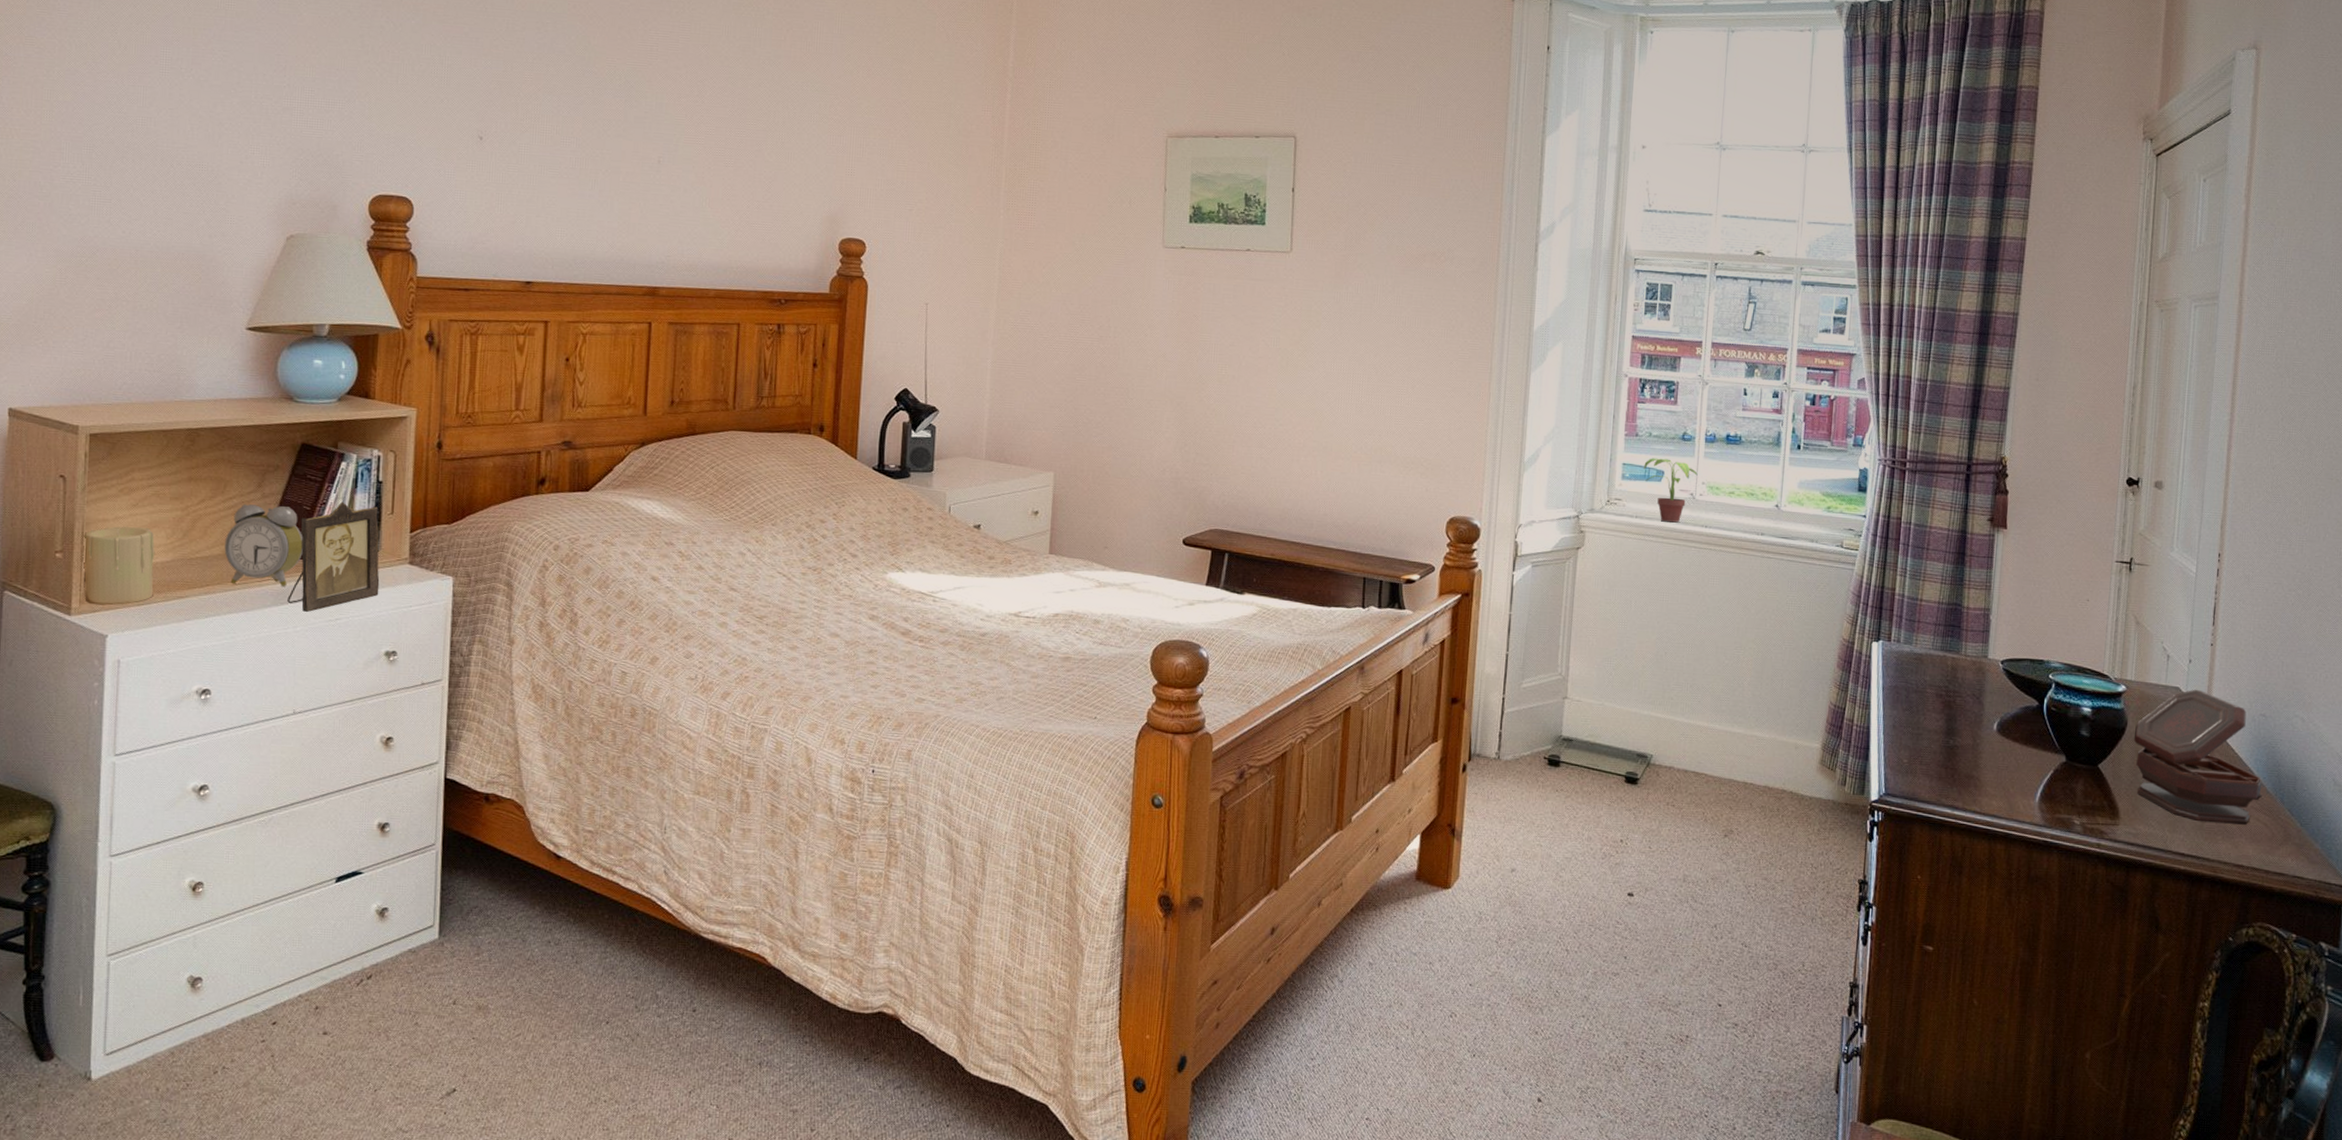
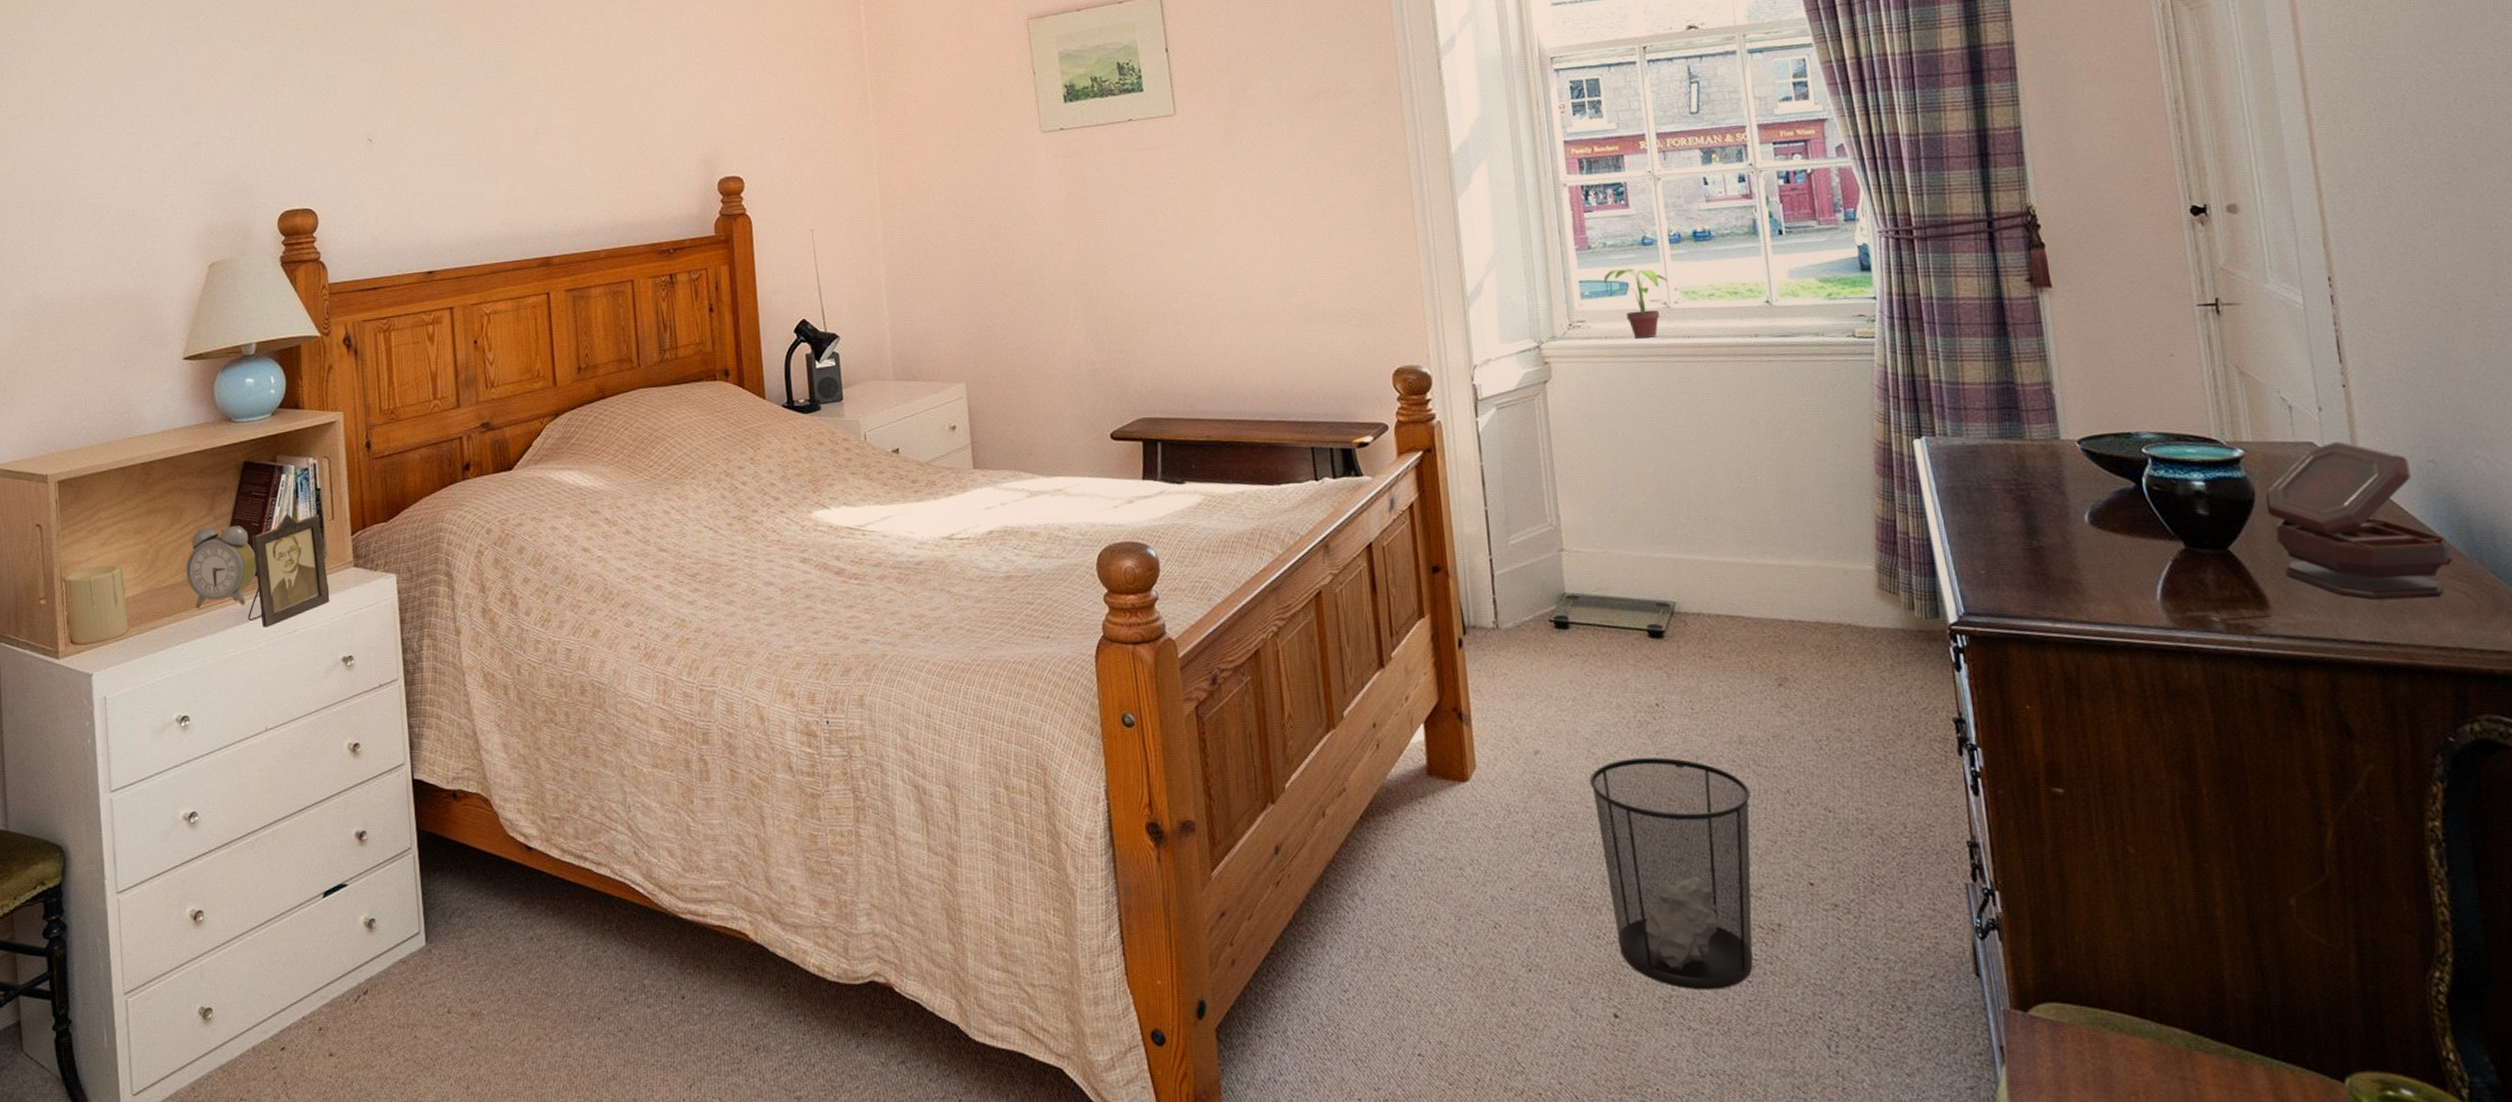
waste bin: none [1552,884,1685,1086] -> present [1589,757,1754,990]

